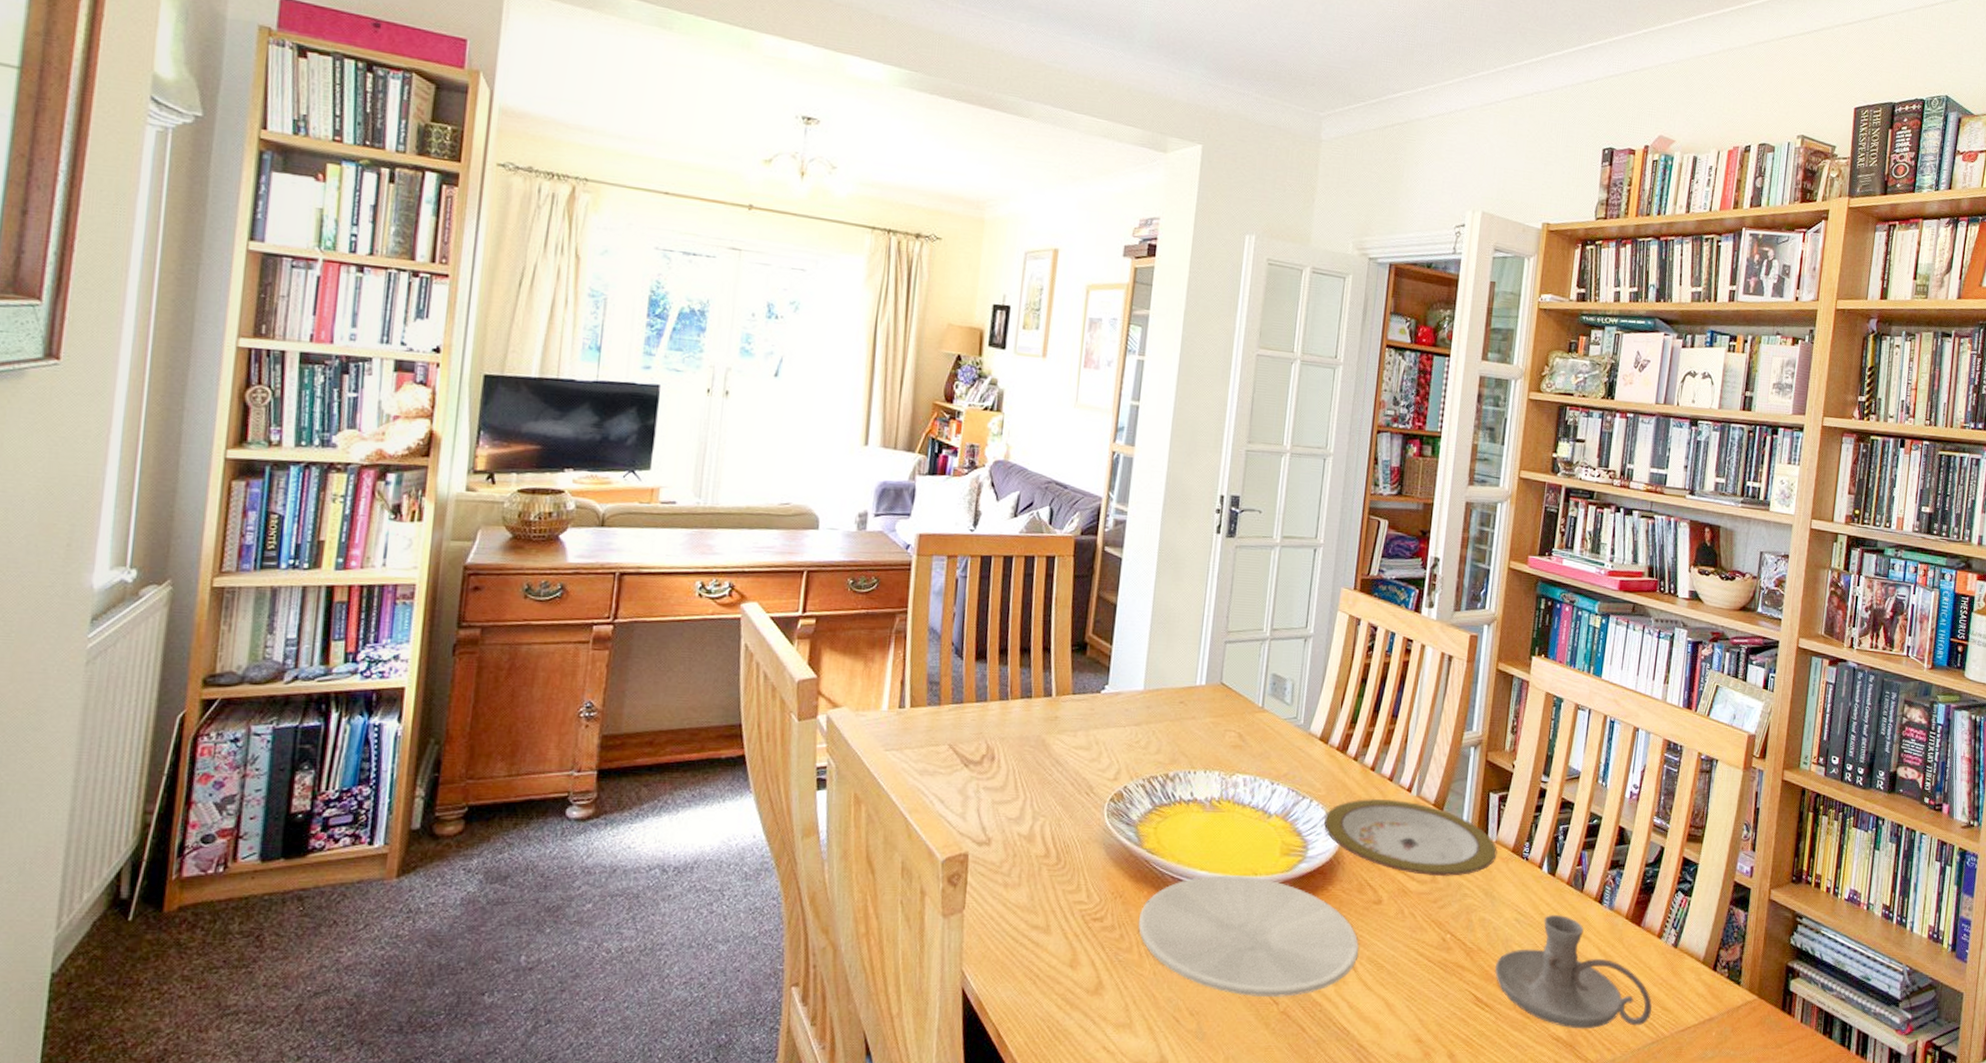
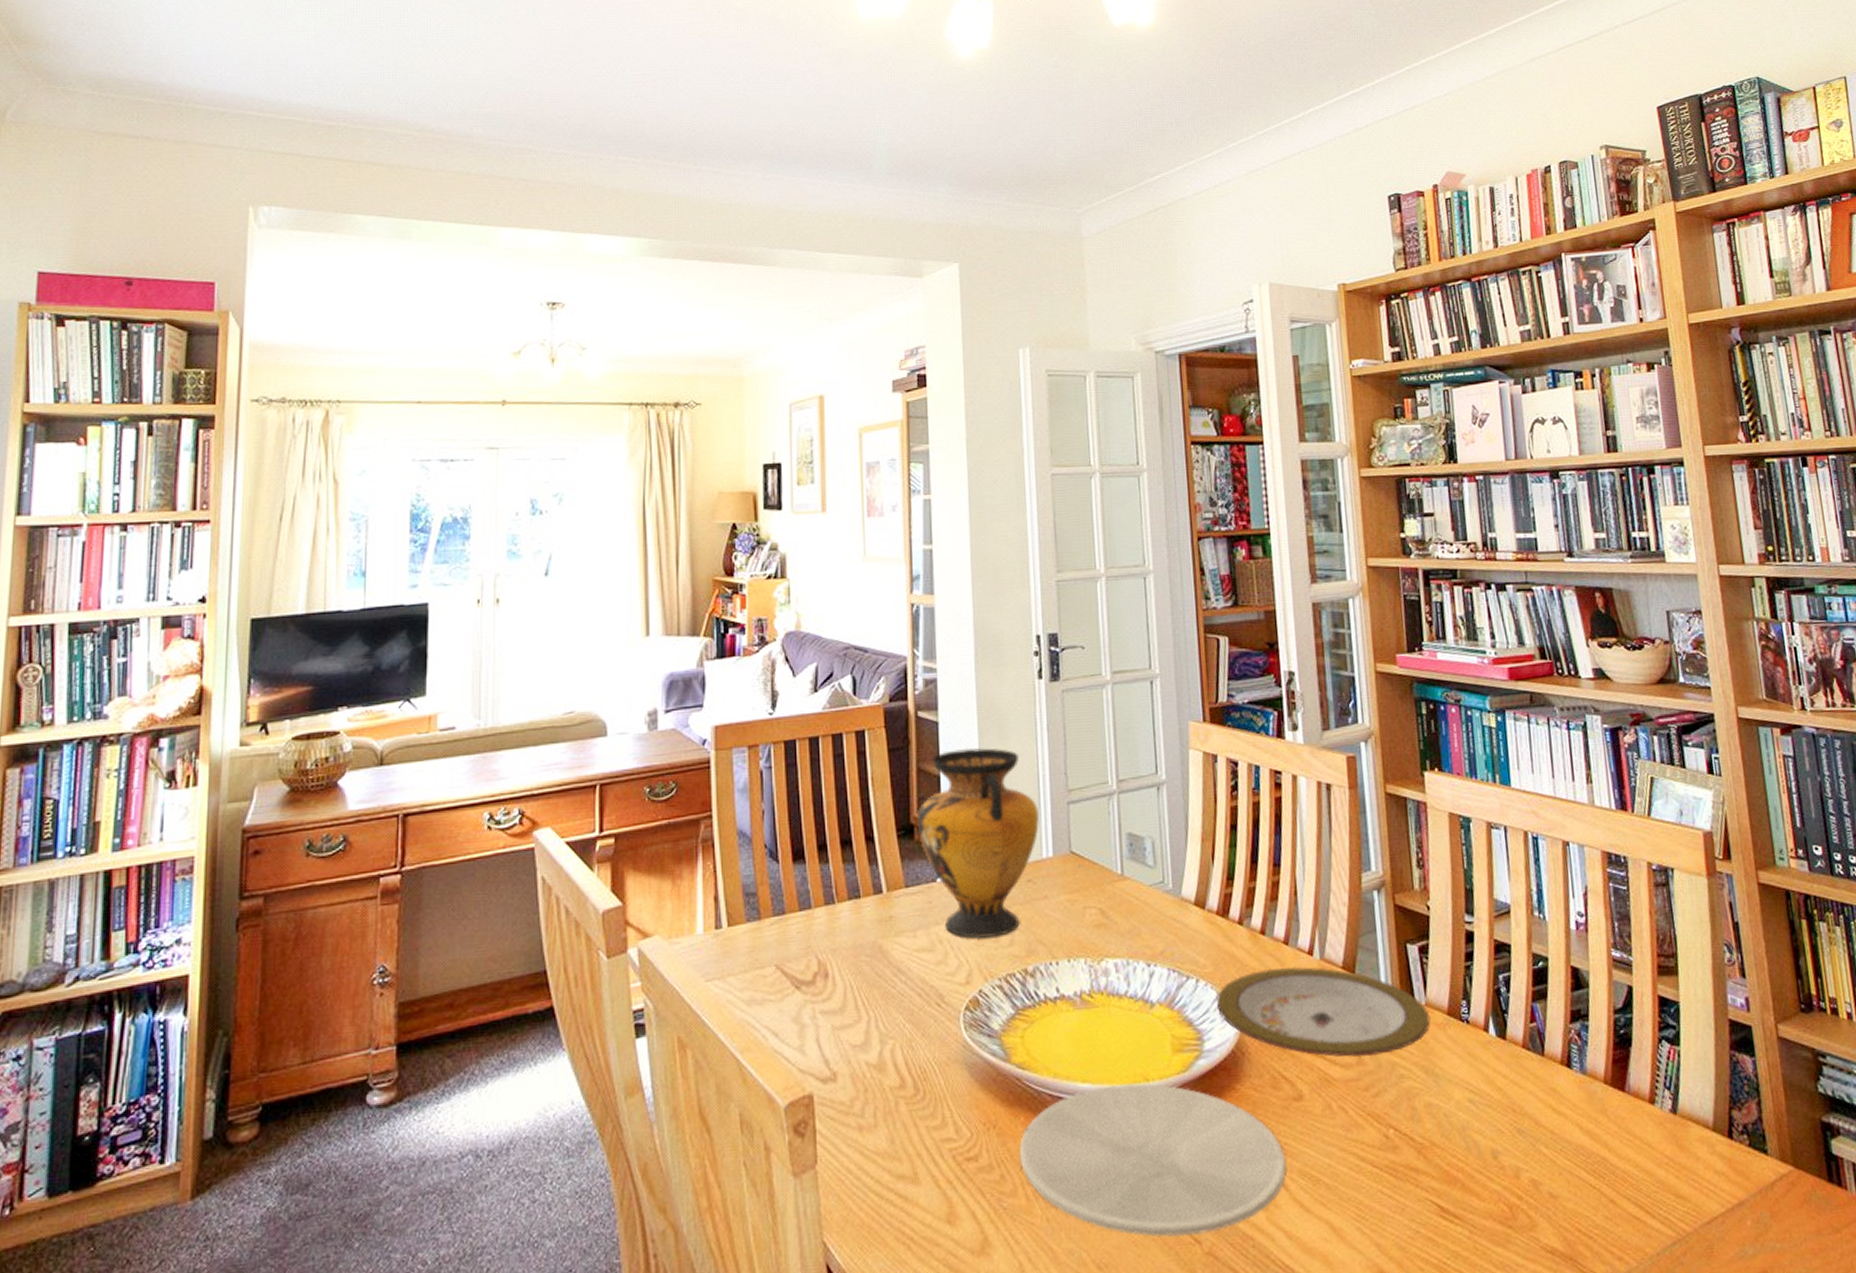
vase: none [1090,583,1199,745] -> present [917,747,1039,939]
candle holder: present [1494,915,1652,1029] -> none [1455,1088,1663,1236]

